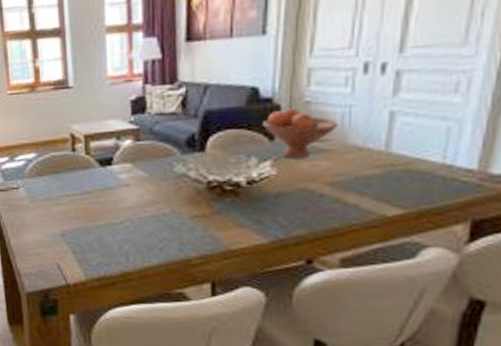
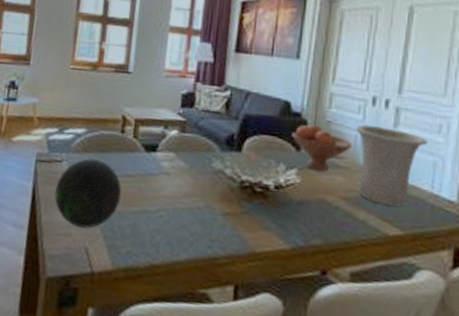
decorative orb: none [18,181,83,246] -> present [54,158,122,229]
vase: none [343,97,440,185] -> present [356,124,429,207]

